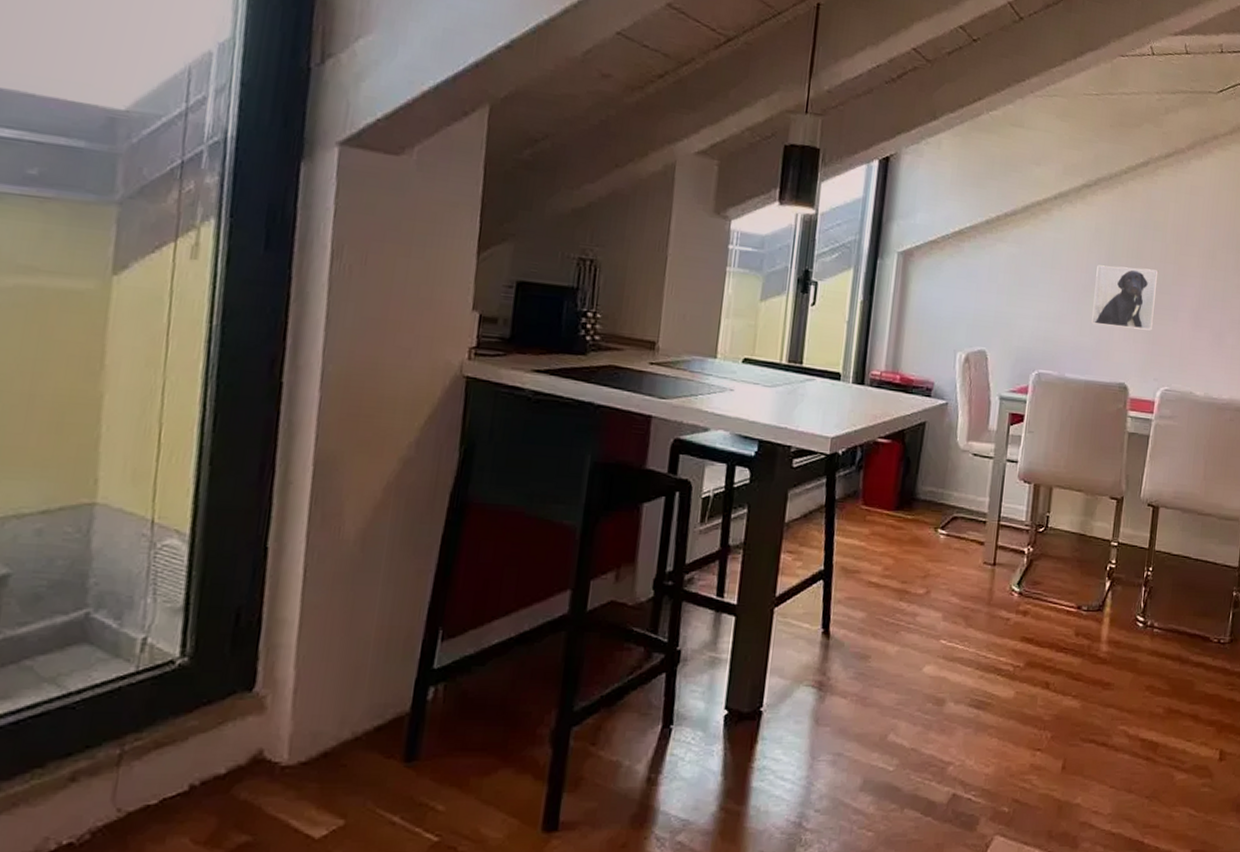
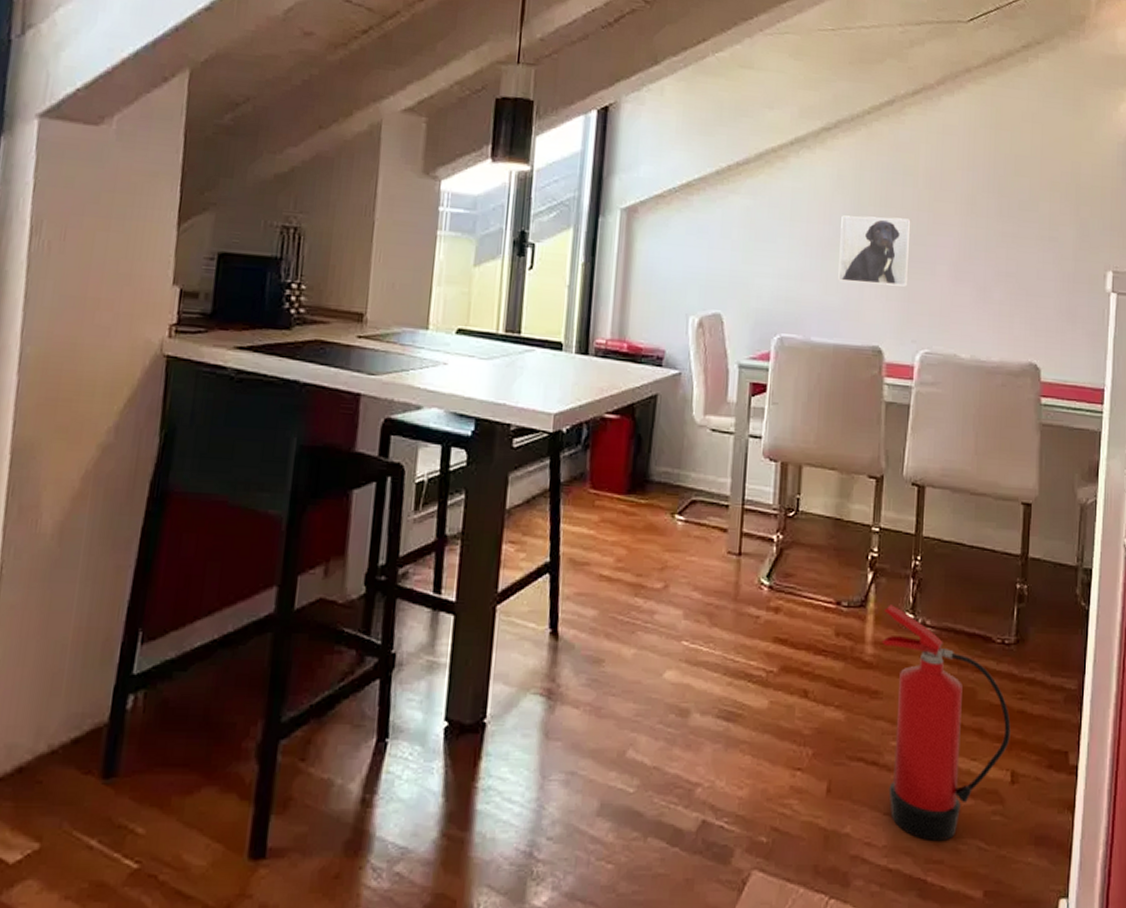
fire extinguisher: none [1115,609,1222,810] -> present [881,605,1011,842]

